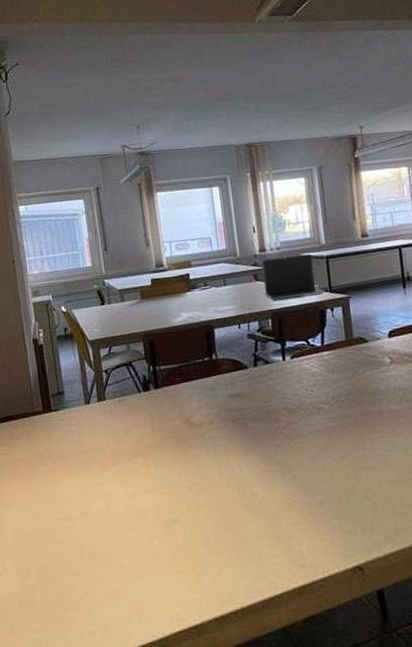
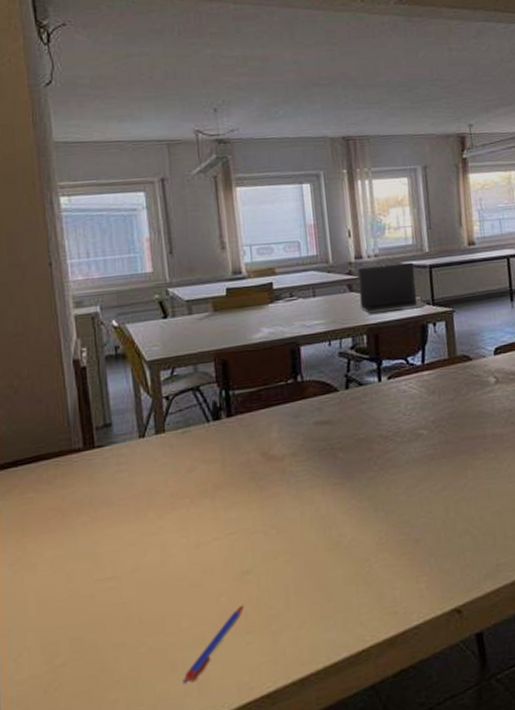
pen: none [125,548,174,611] -> present [183,604,245,684]

